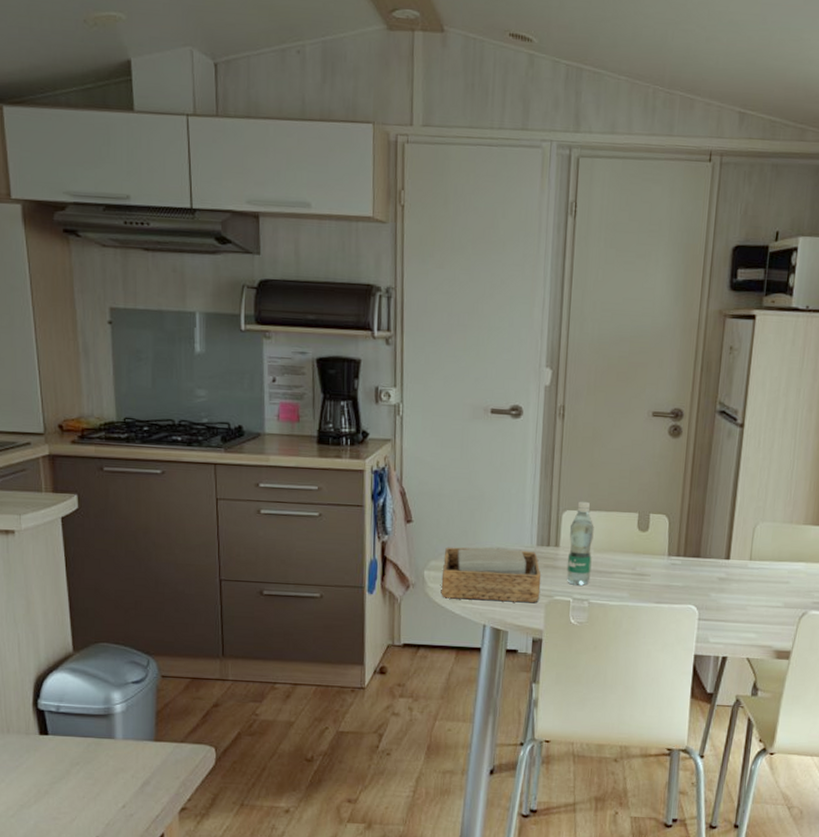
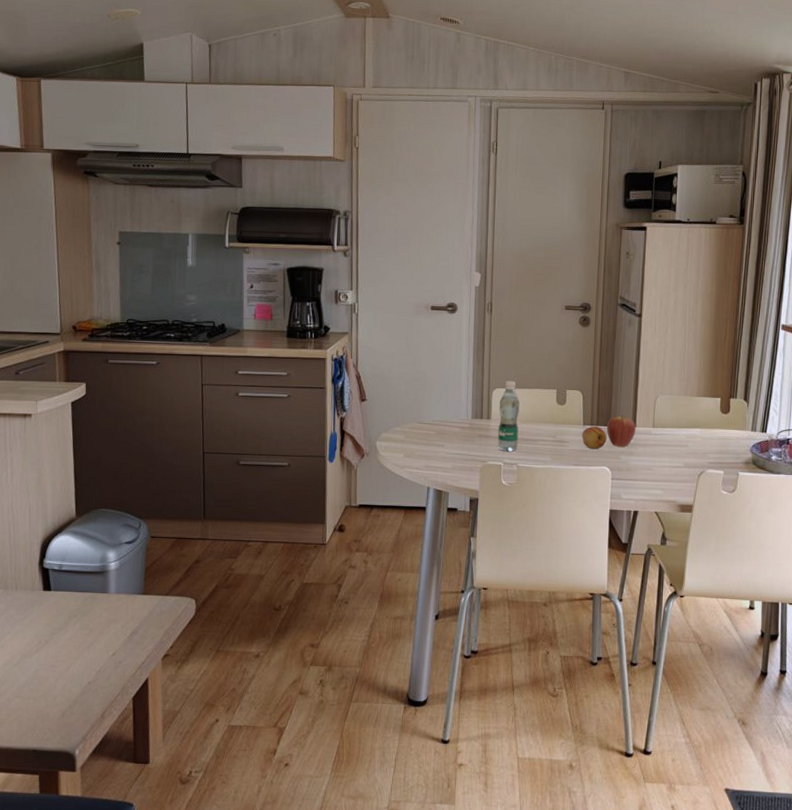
napkin holder: present [441,547,542,603] -> none [391,421,476,468]
fruit: none [666,557,695,585] -> present [582,426,607,450]
fruit: none [695,544,730,582] -> present [606,414,636,447]

